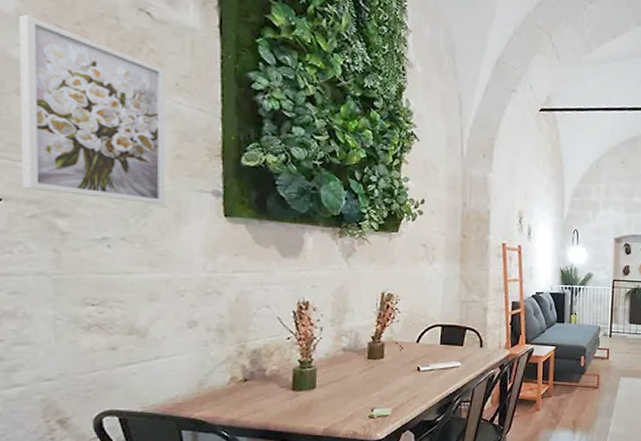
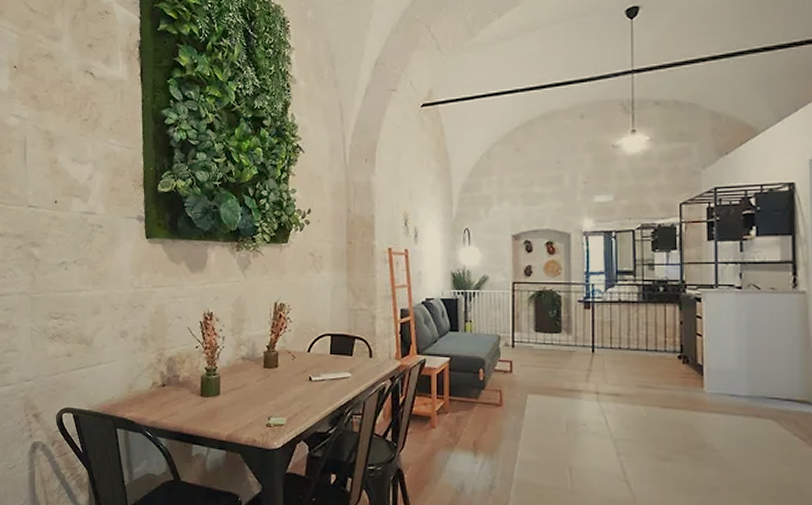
wall art: present [19,15,166,205] -> none [11,91,104,232]

